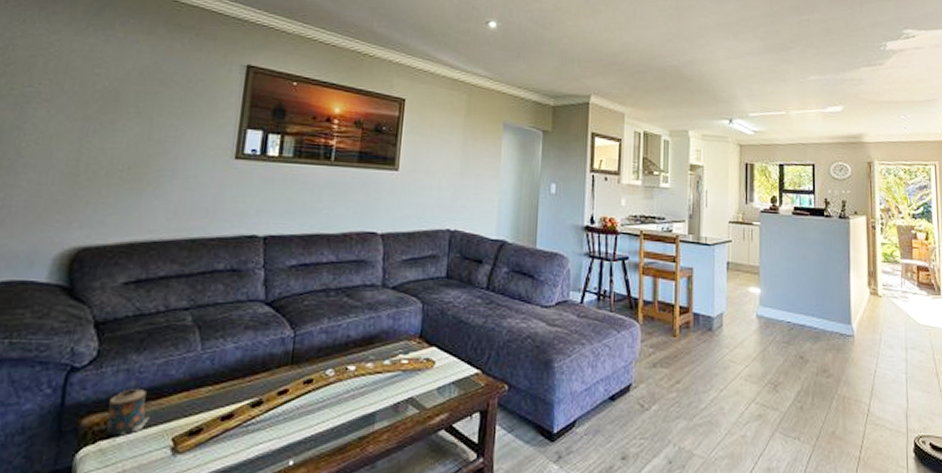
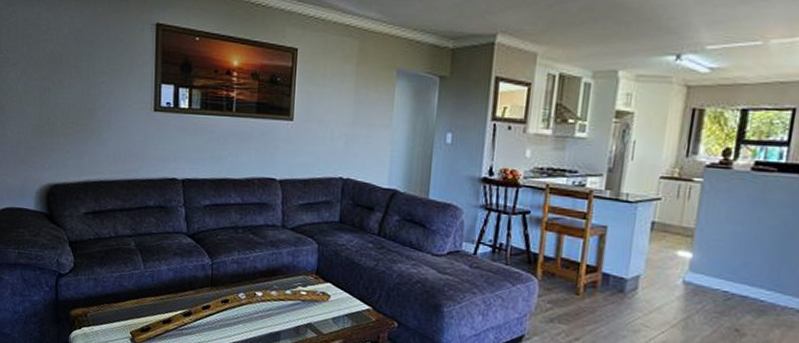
candle: present [105,389,150,436] -> none [86,293,114,326]

